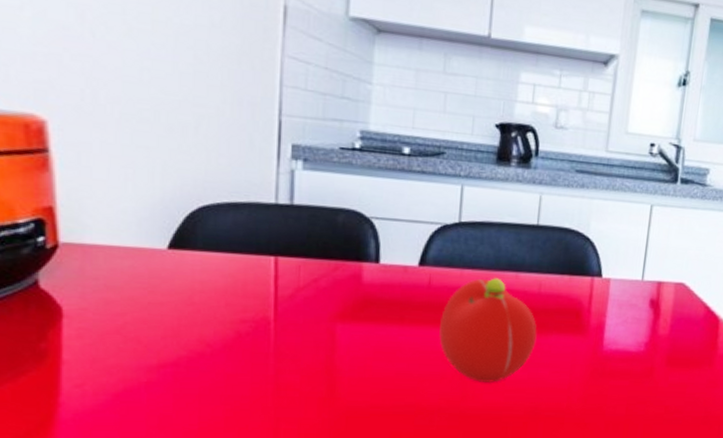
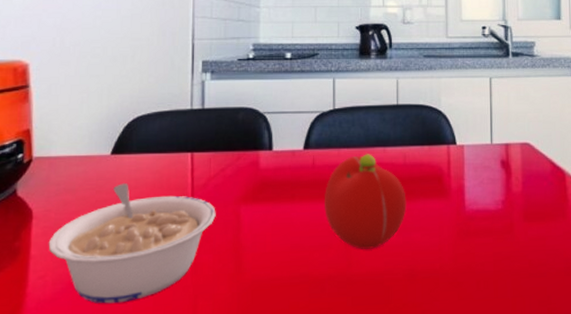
legume: none [85,285,305,421] -> present [48,183,216,304]

